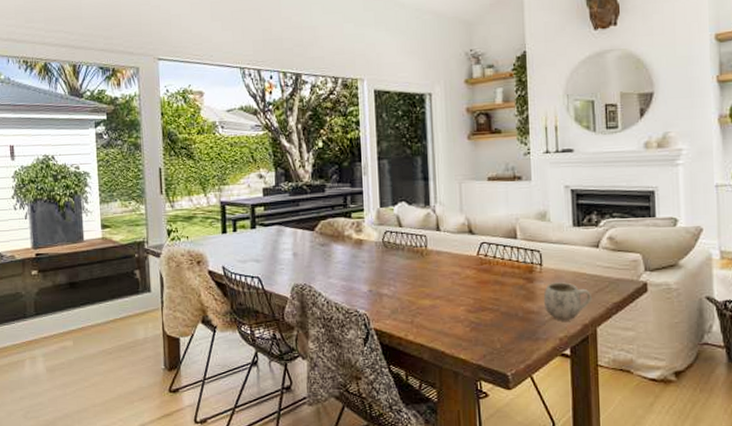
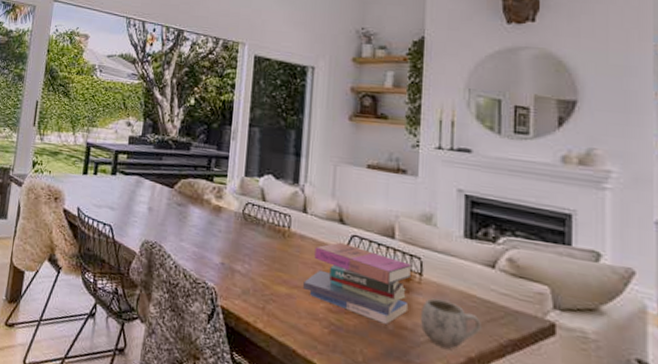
books: none [444,250,534,312] -> present [303,242,412,324]

